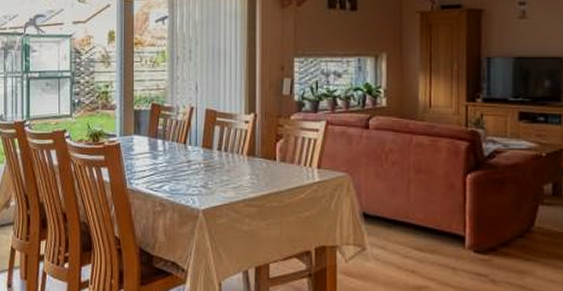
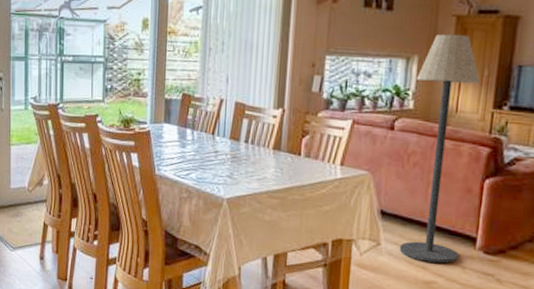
floor lamp: none [386,30,450,266] -> present [399,33,480,264]

